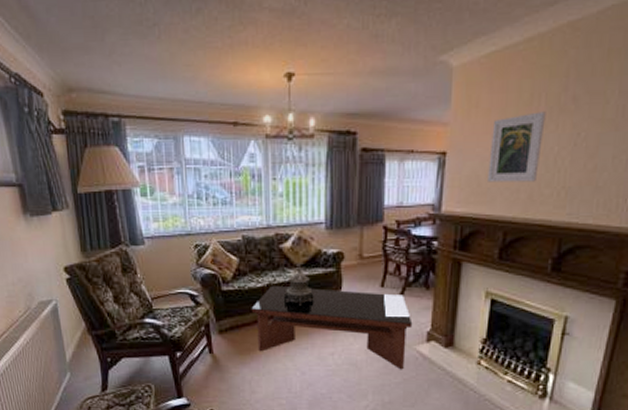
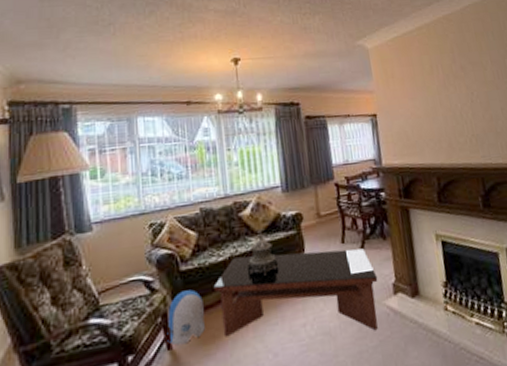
sun visor: none [209,308,242,351] -> present [167,290,205,345]
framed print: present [488,111,546,183] -> none [408,78,452,137]

